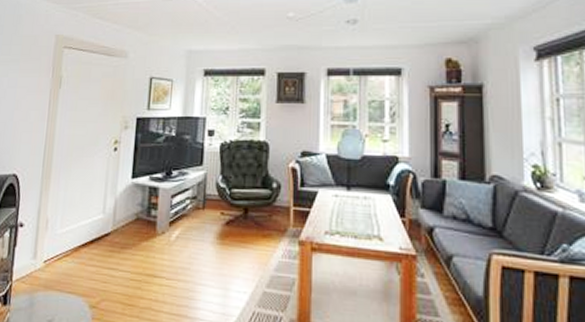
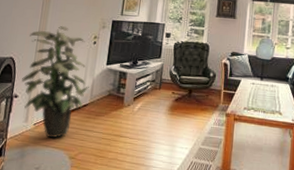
indoor plant: none [27,128,111,279] -> present [21,25,89,138]

